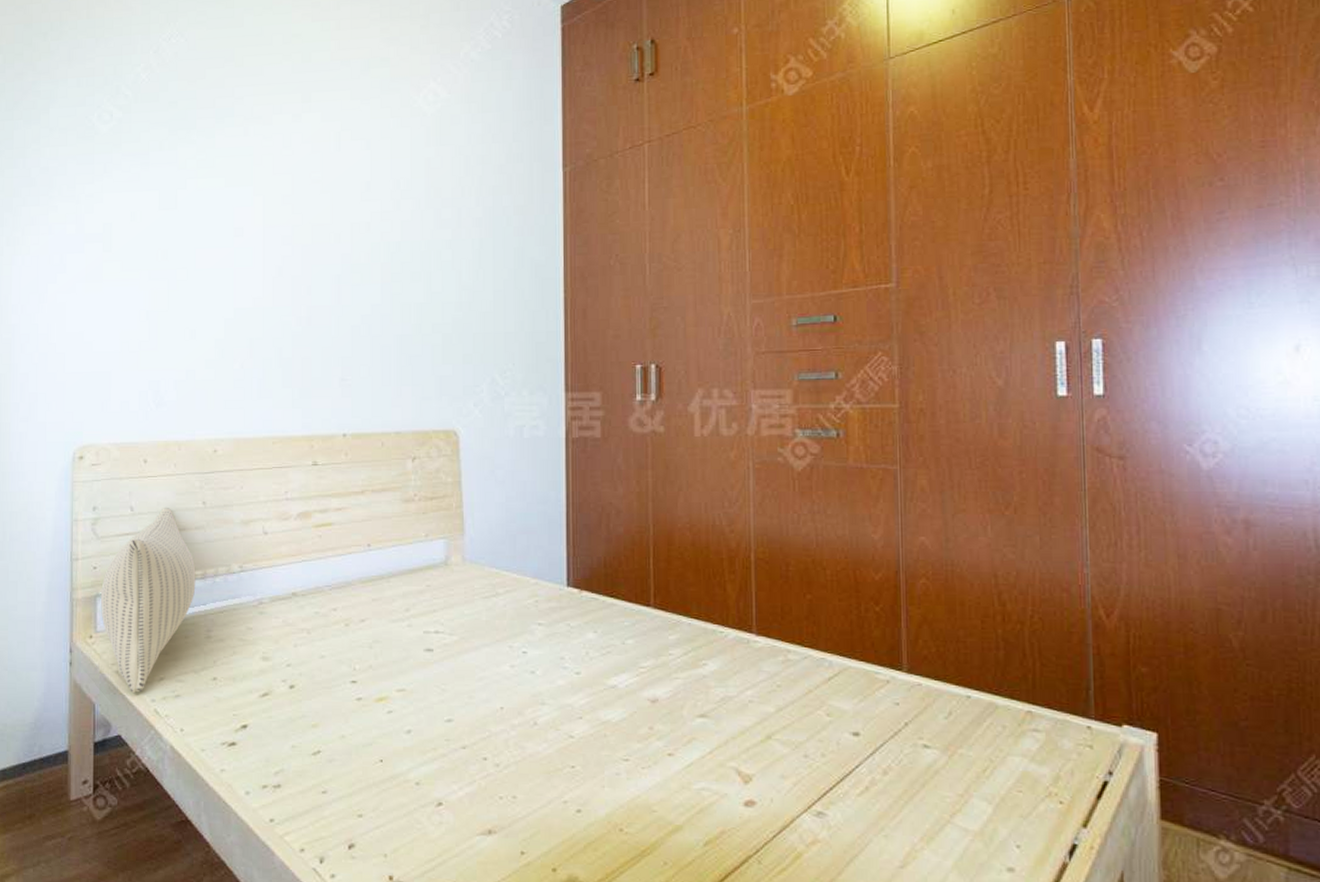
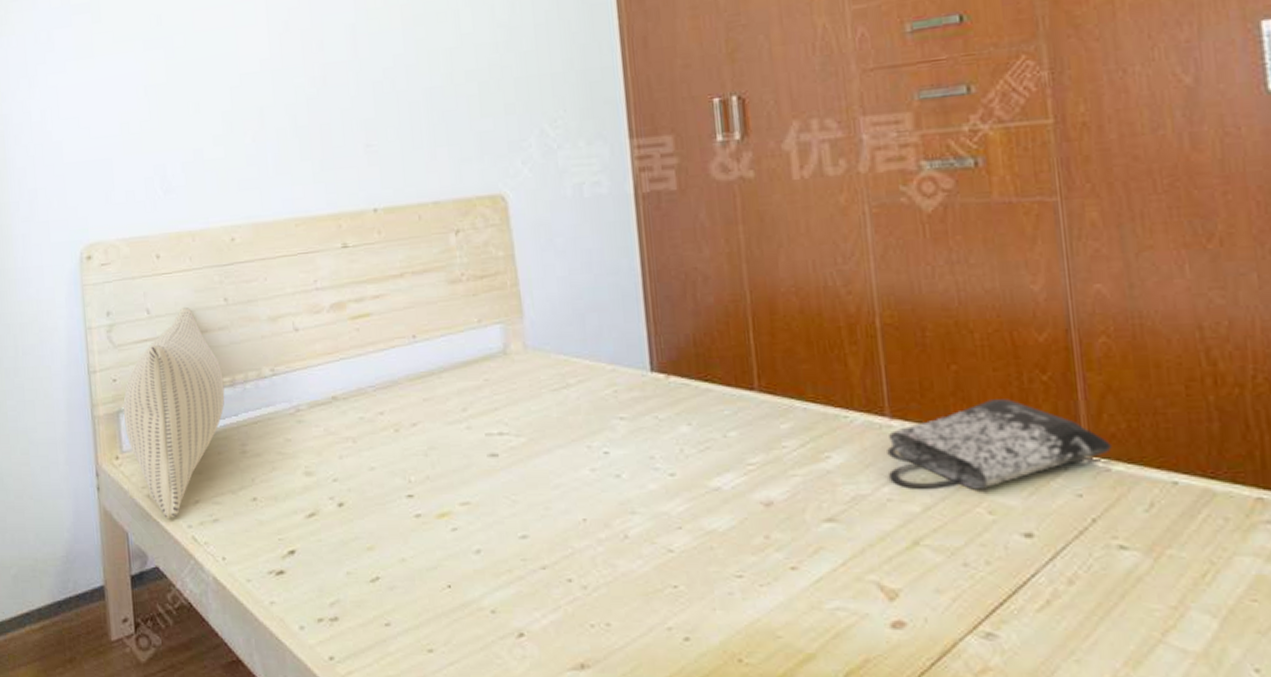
tote bag: none [752,624,924,696] -> present [887,399,1112,490]

